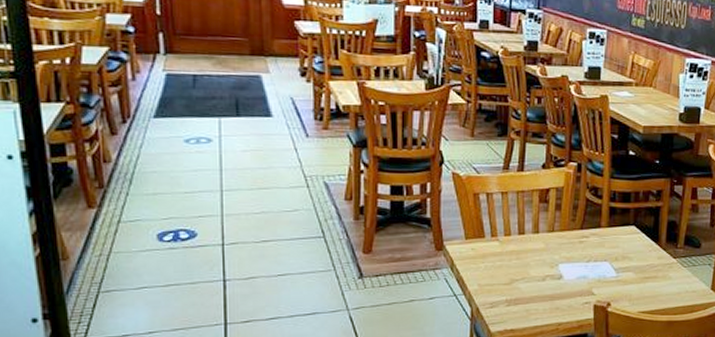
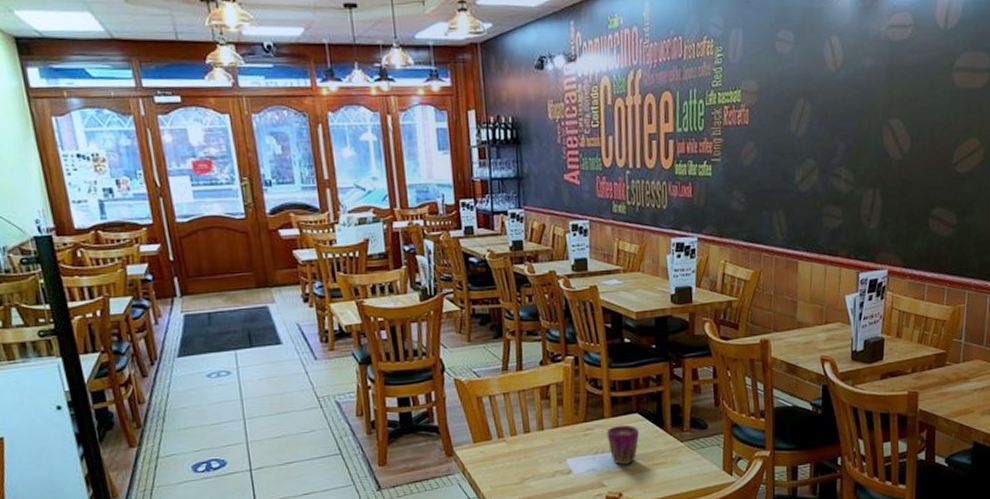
cup: none [601,236,635,275] -> present [606,424,640,465]

